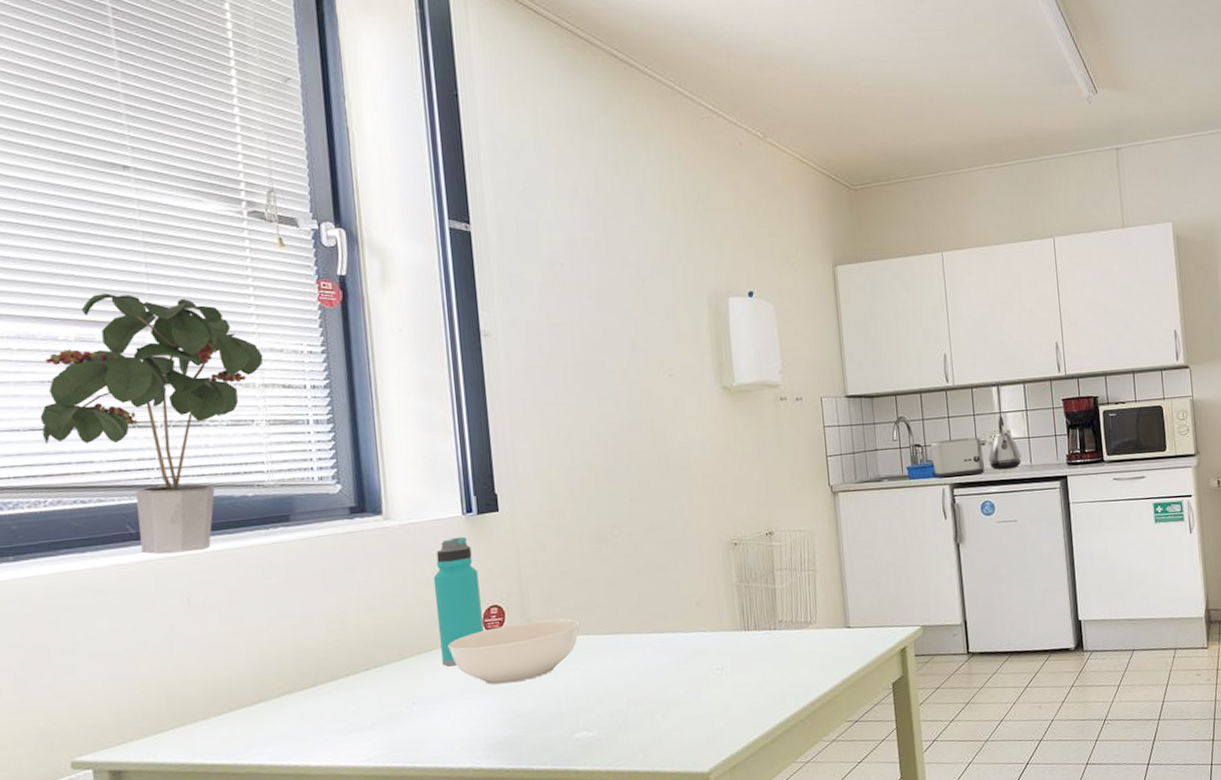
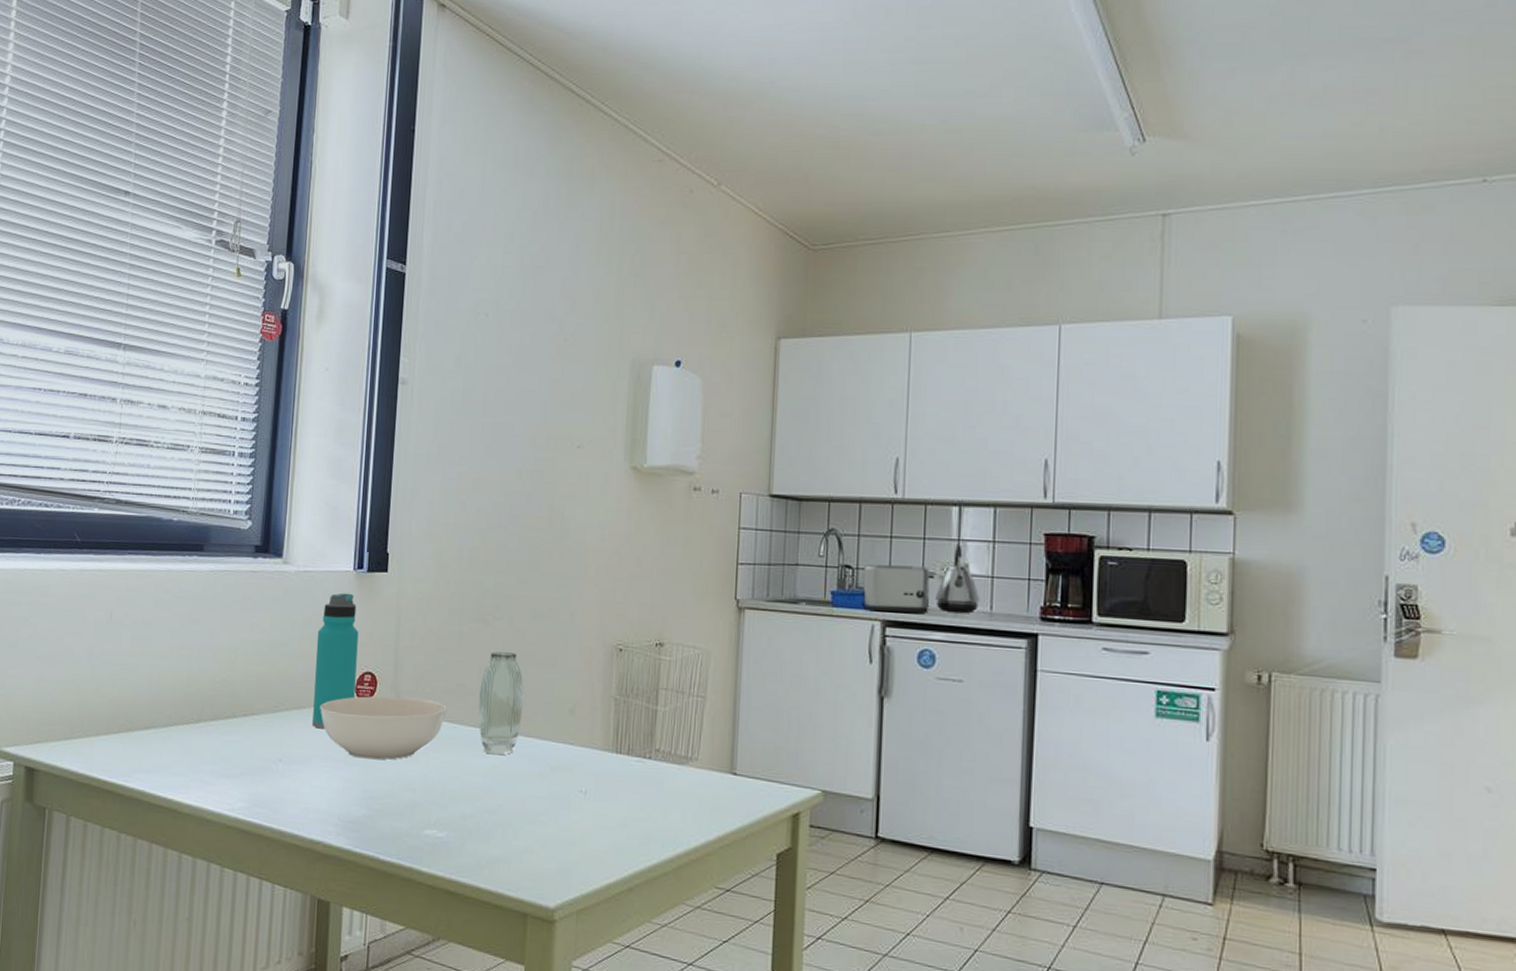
potted plant: present [40,293,264,554] -> none [26,311,207,568]
vase: none [608,563,654,655] -> present [478,651,524,755]

